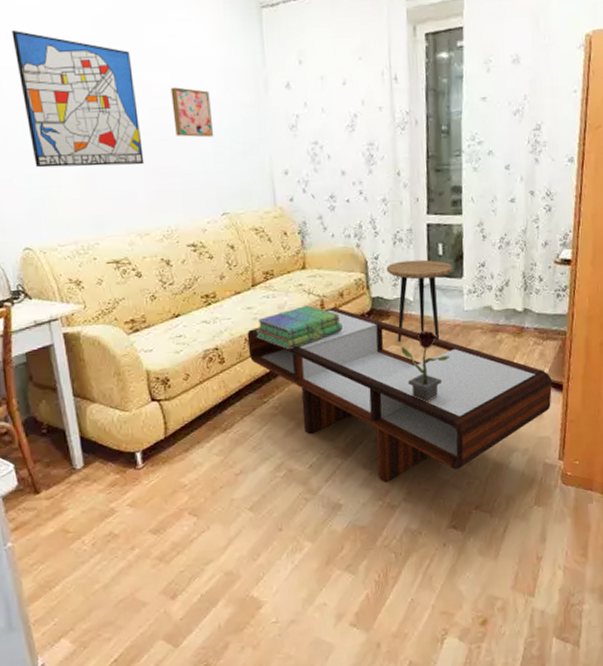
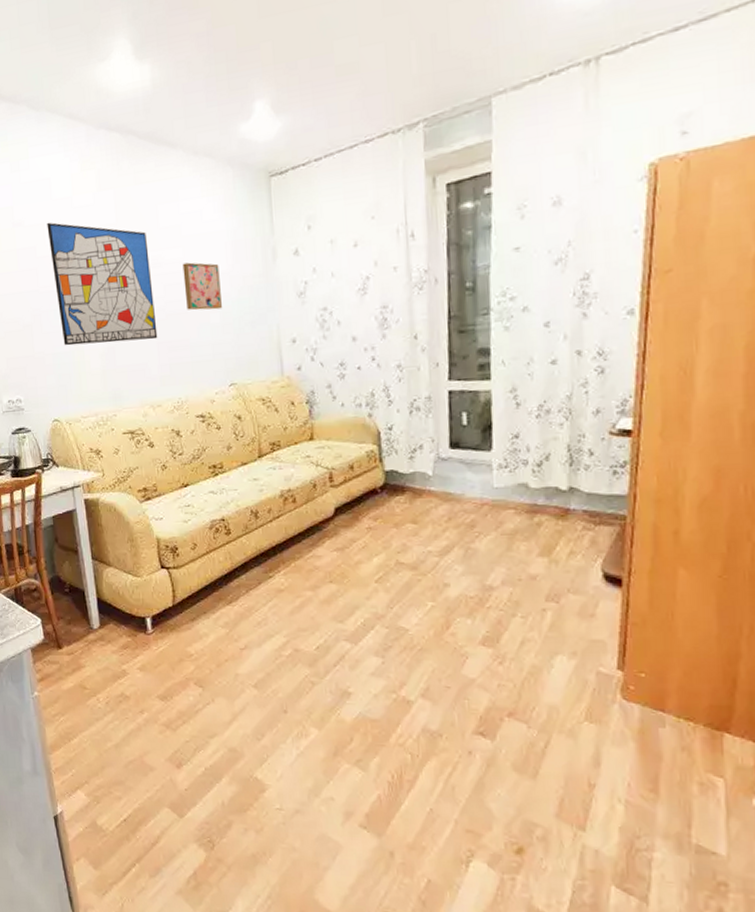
coffee table: present [247,306,552,482] -> none [253,480,608,674]
stack of books: present [256,305,343,350] -> none [262,478,353,524]
side table: present [386,259,453,342] -> none [401,430,480,520]
potted flower: present [401,331,449,402] -> none [418,509,476,589]

